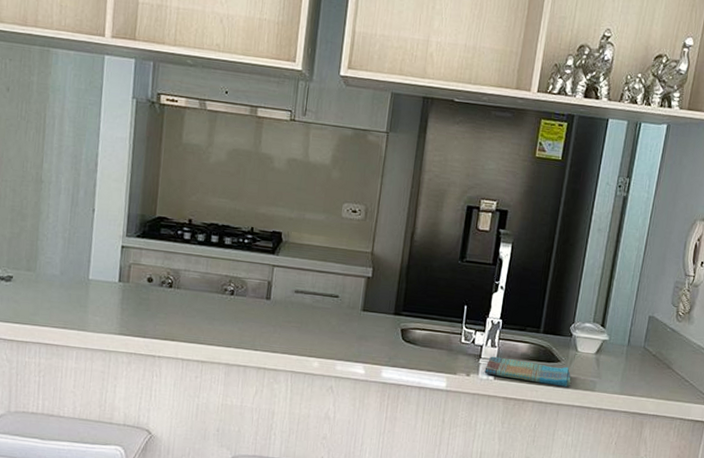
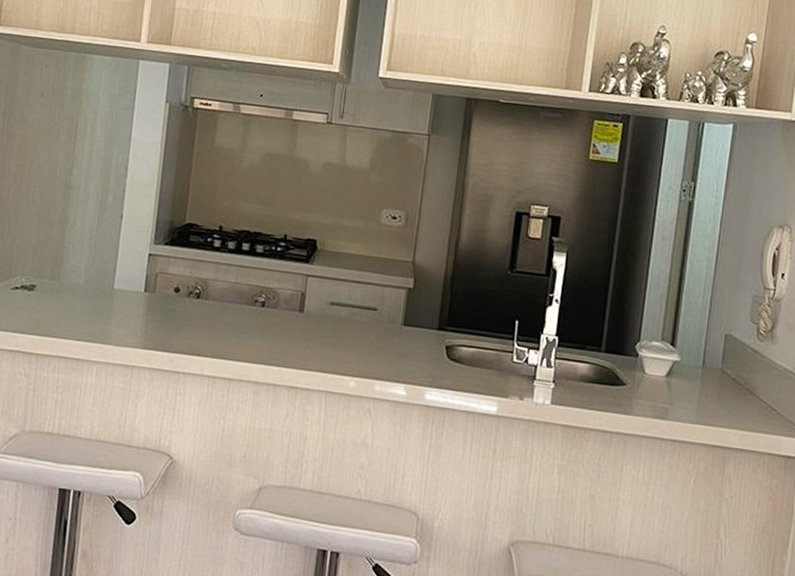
dish towel: present [484,356,571,387] -> none [540,377,639,415]

